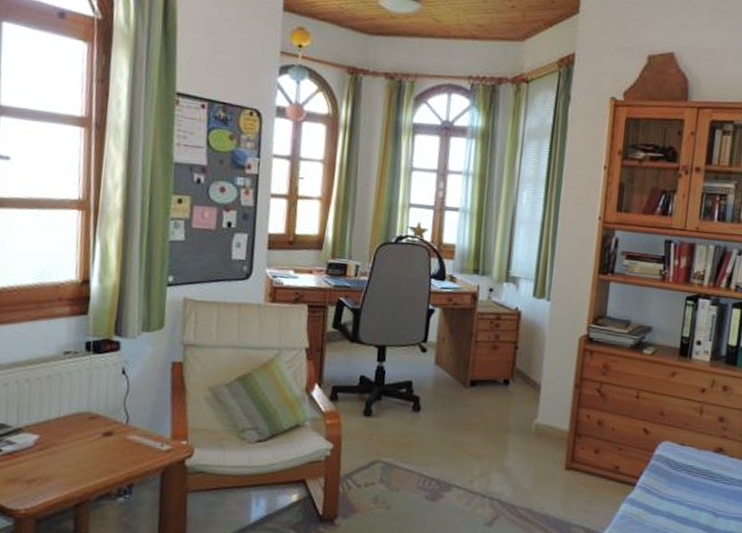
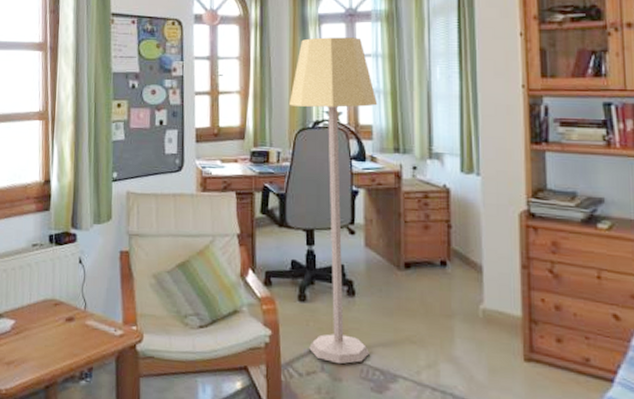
lamp: none [370,148,463,476] -> present [290,37,378,364]

